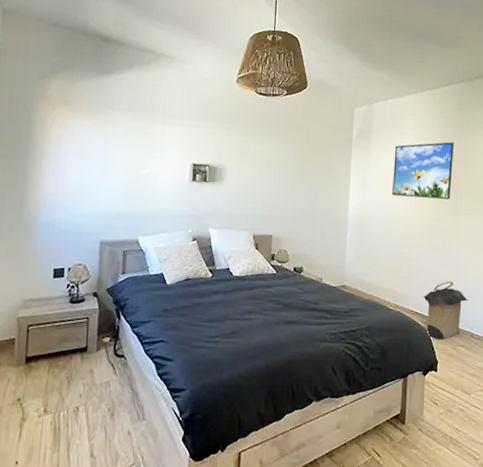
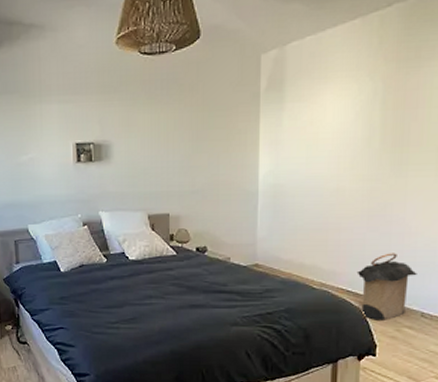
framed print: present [392,142,454,199] -> none [314,80,398,156]

